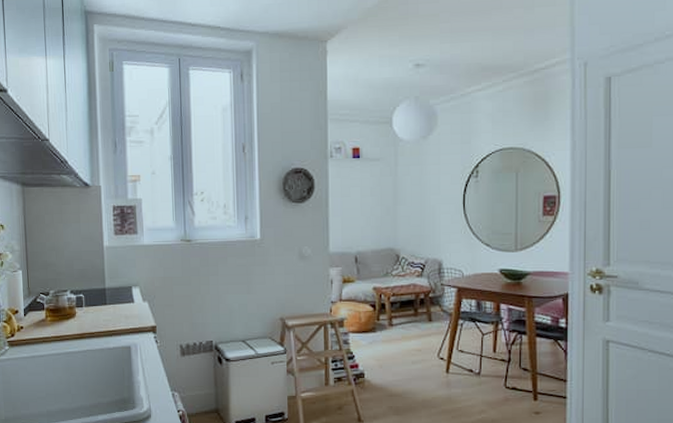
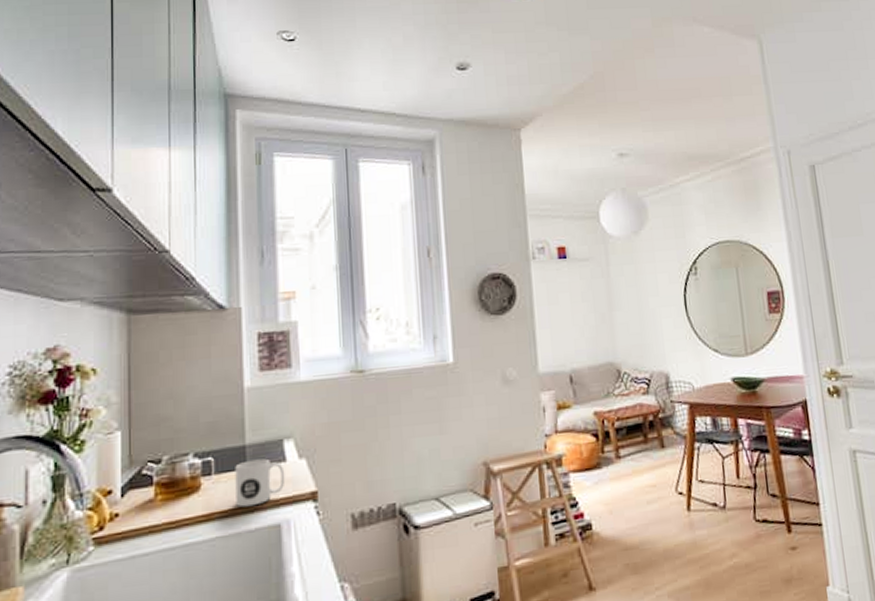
mug: none [99,299,134,332] -> present [235,458,285,508]

